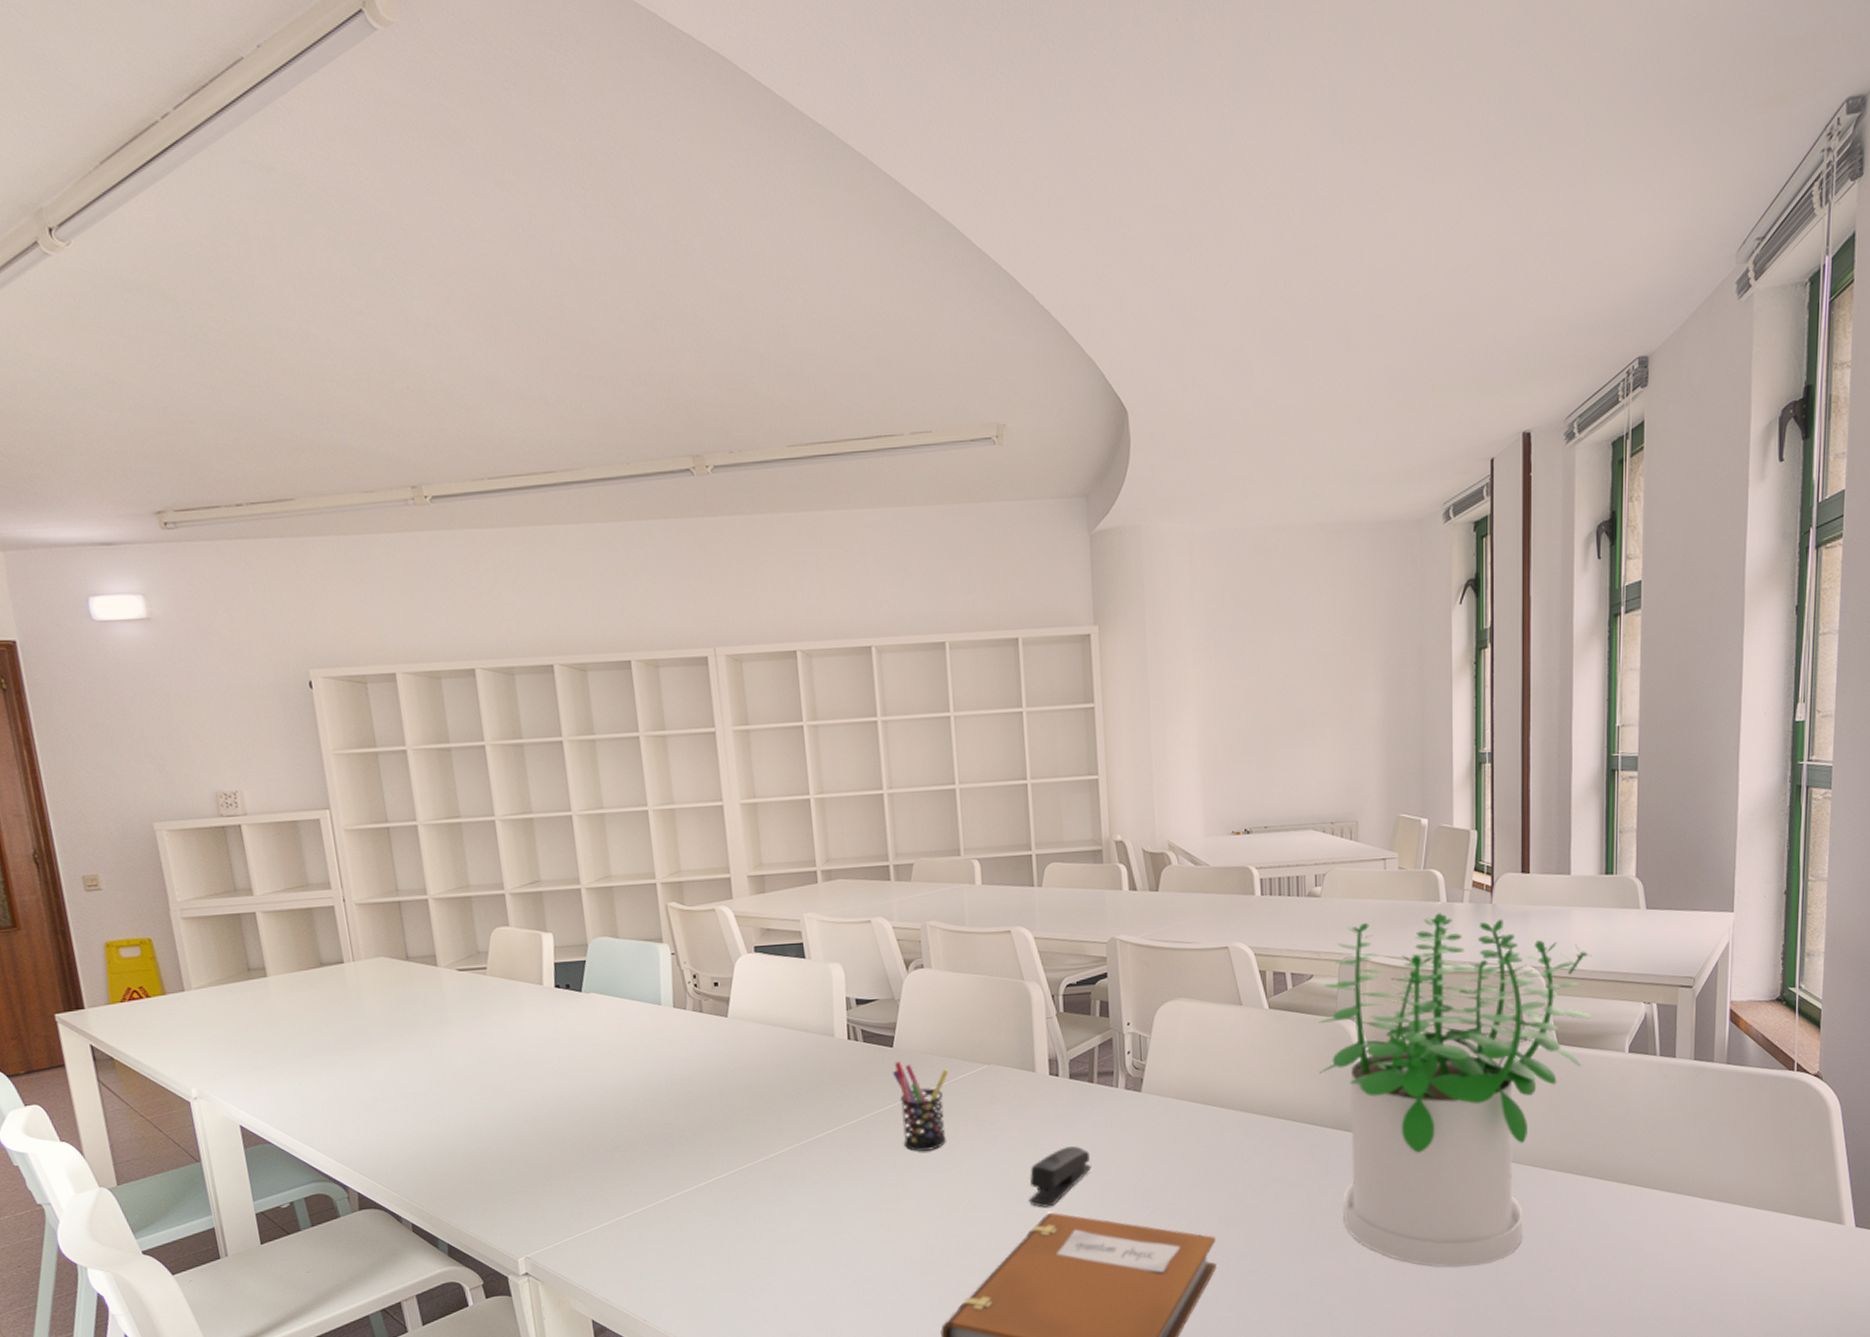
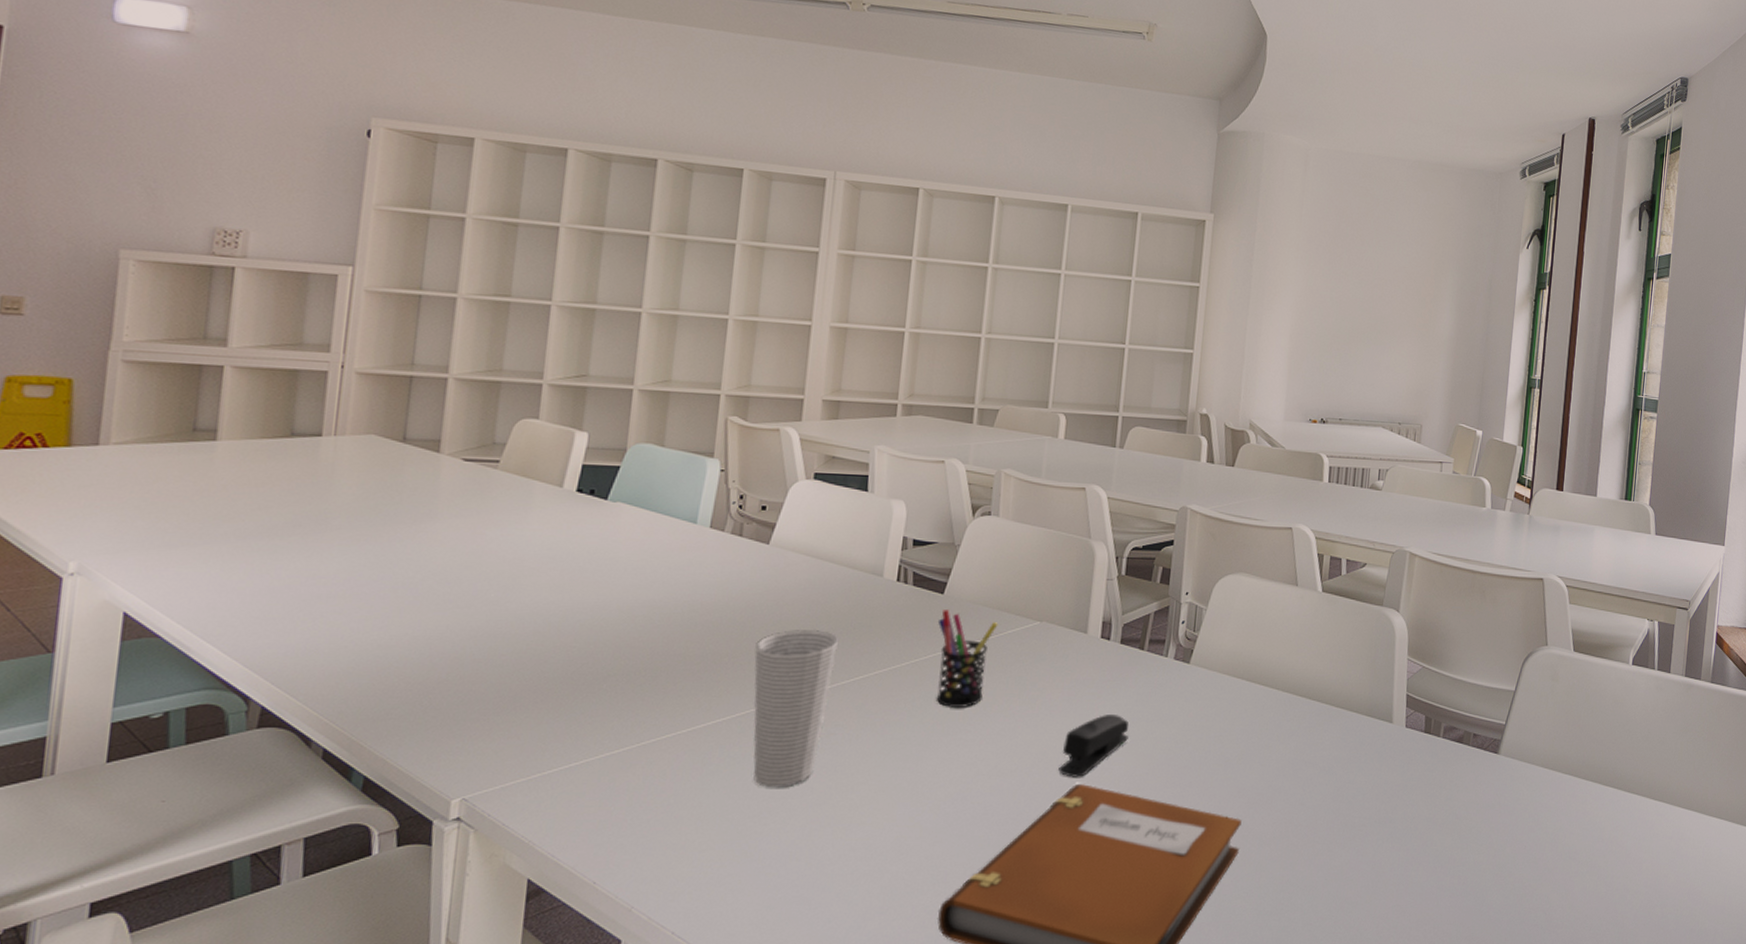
cup: none [734,1090,808,1234] -> present [753,629,838,788]
potted plant: present [1319,913,1592,1268] -> none [1362,518,1609,864]

